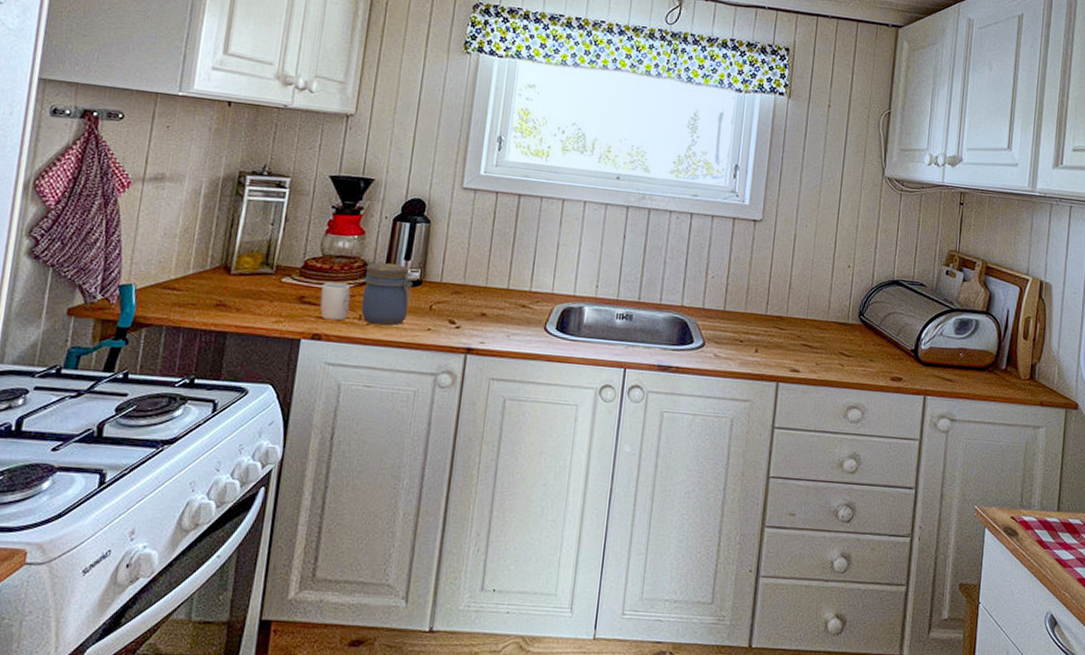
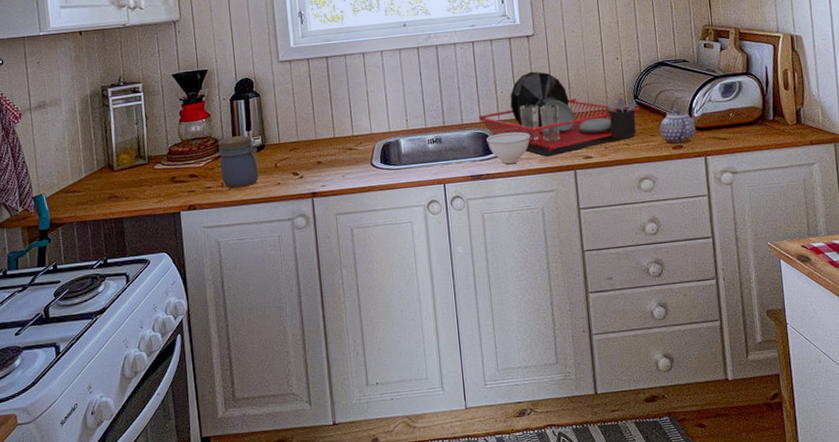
mug: present [319,282,351,321] -> none [186,160,213,192]
dish rack: none [680,260,863,361] -> present [478,71,640,157]
bowl: none [684,323,735,362] -> present [486,131,531,165]
teapot: none [880,335,921,378] -> present [659,108,697,146]

